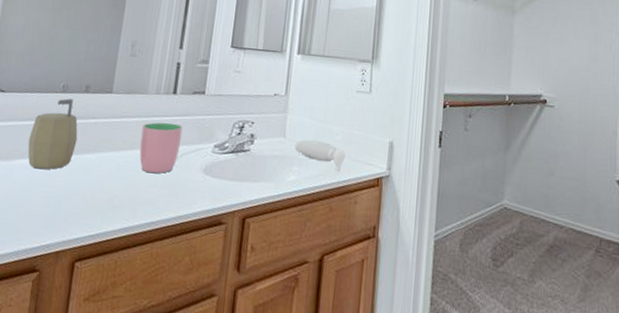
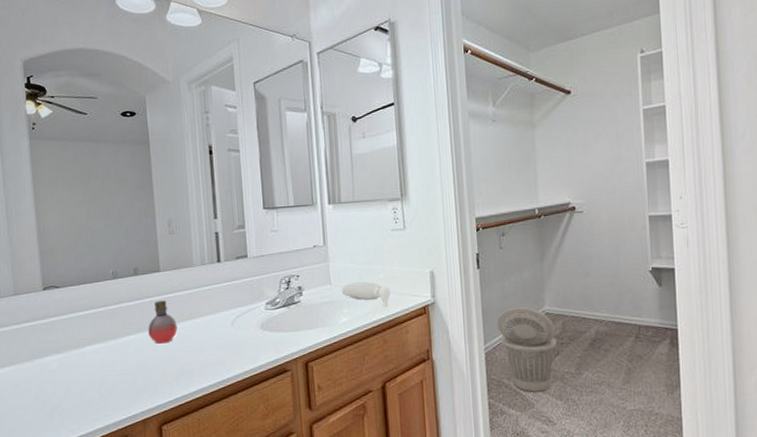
soap dispenser: present [28,98,78,170] -> none [92,283,138,352]
perfume bottle: none [84,123,117,171] -> present [148,300,178,344]
cup: present [139,122,183,174] -> none [194,289,235,338]
laundry basket: none [452,195,513,295] -> present [497,306,558,392]

